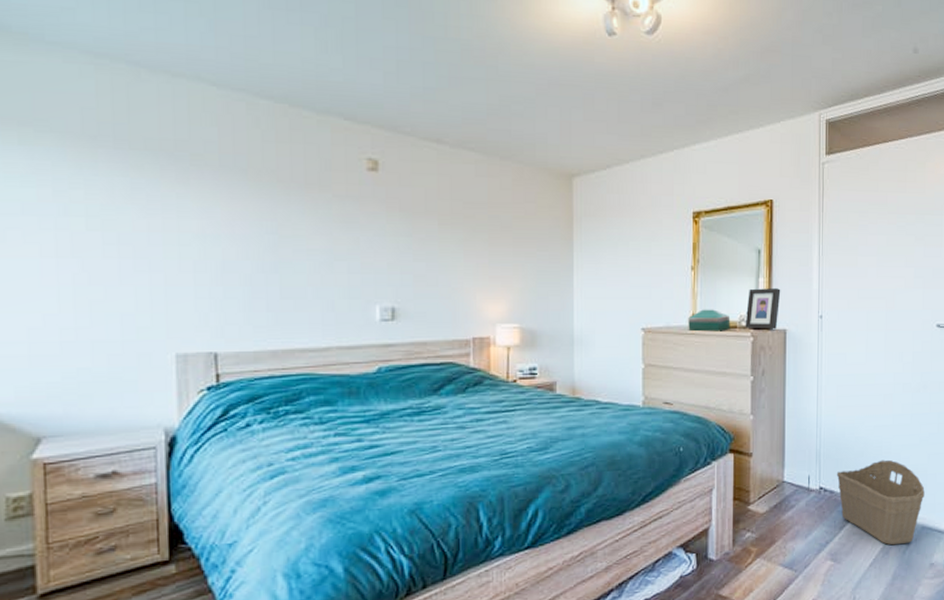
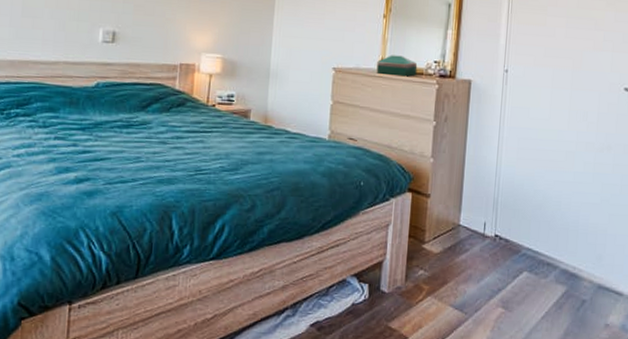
picture frame: present [745,288,781,330] -> none [431,39,468,79]
wicker basket: present [836,459,925,546] -> none [512,215,604,302]

